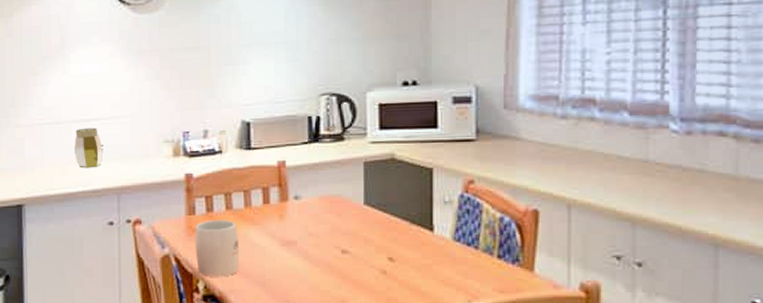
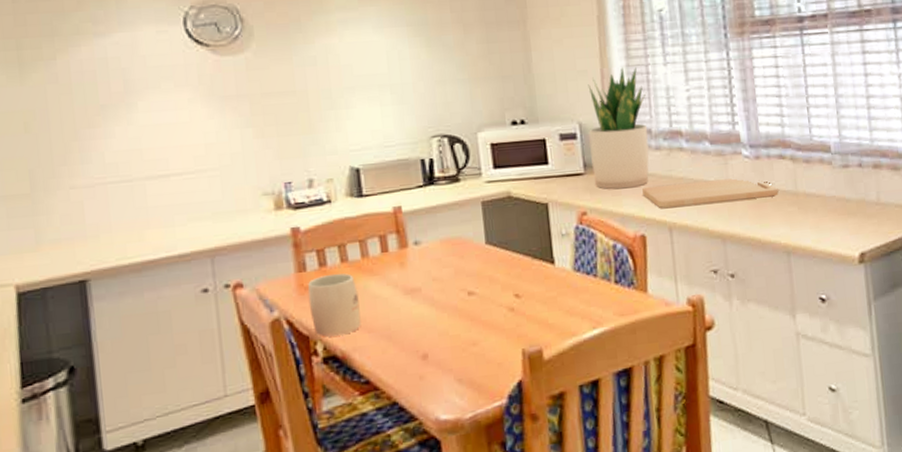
jar: present [74,127,102,169] -> none [151,183,188,231]
planter: none [486,26,558,159] -> present [588,67,649,190]
cutting board: none [541,155,712,182] -> present [642,178,779,208]

